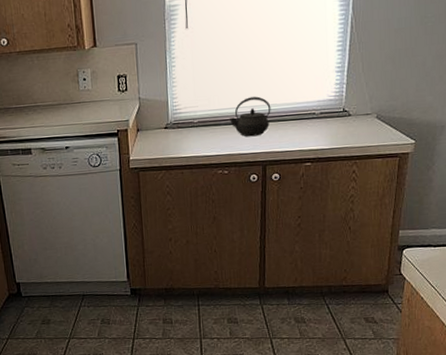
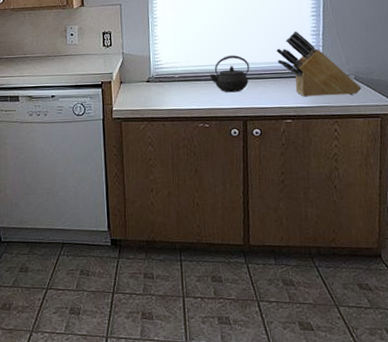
knife block: none [298,68,383,139] -> present [276,31,362,97]

